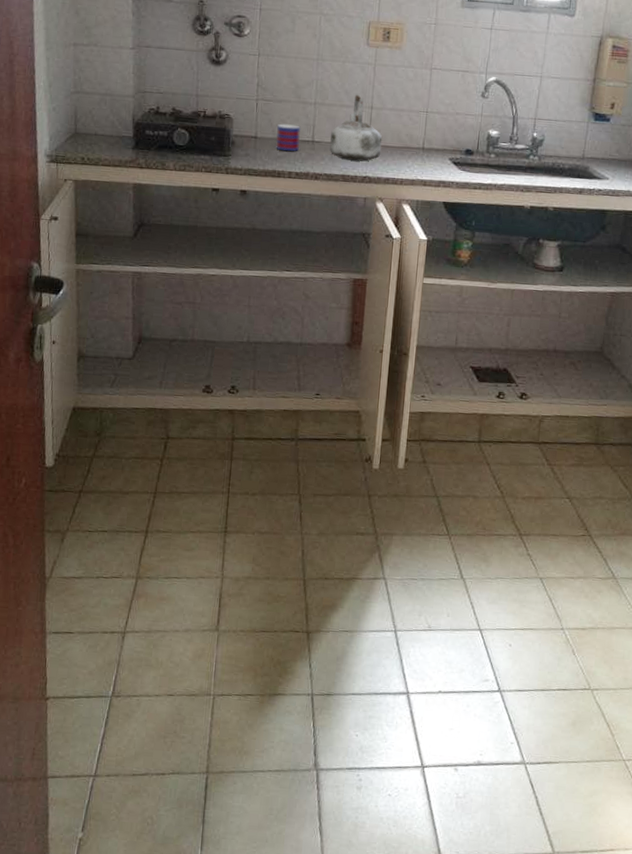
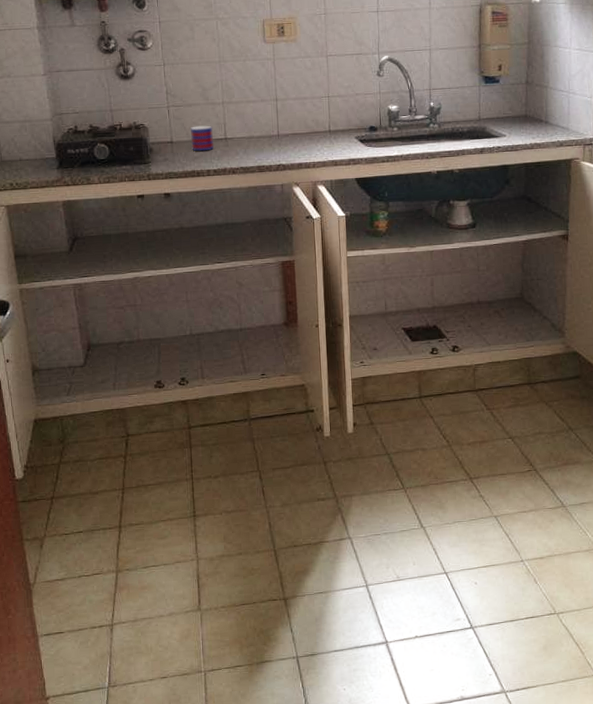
kettle: present [330,93,383,162] -> none [242,88,291,152]

